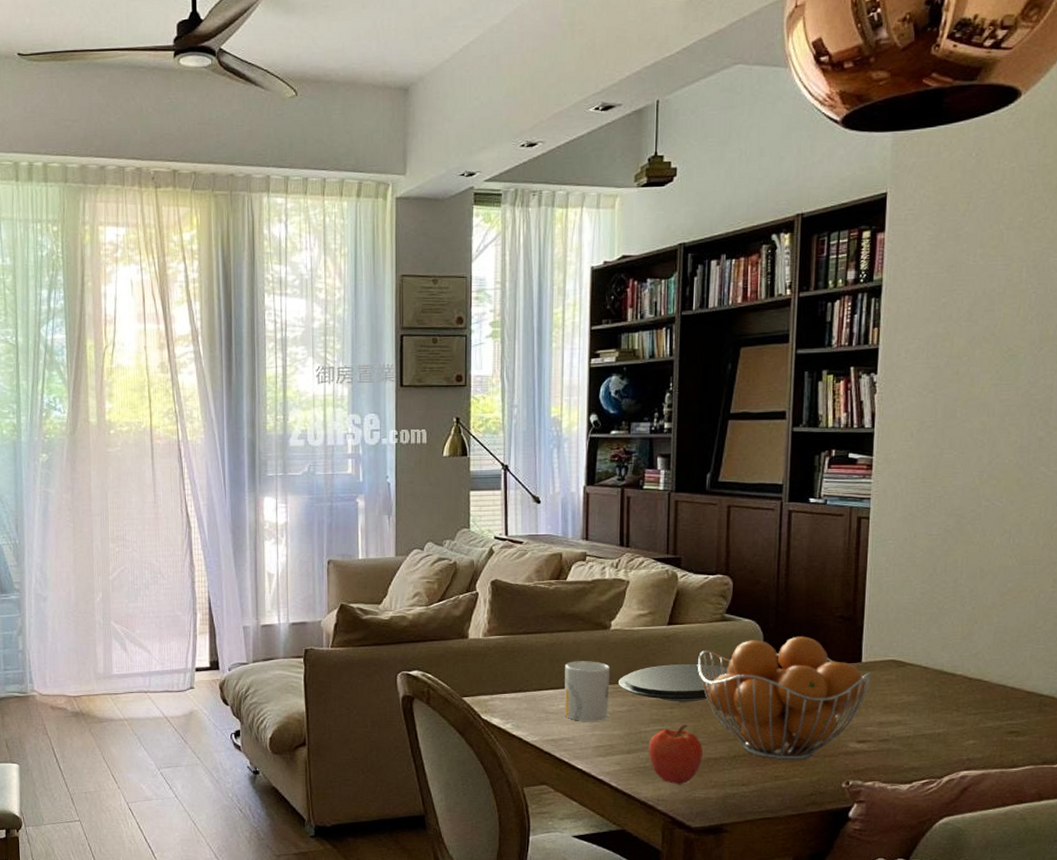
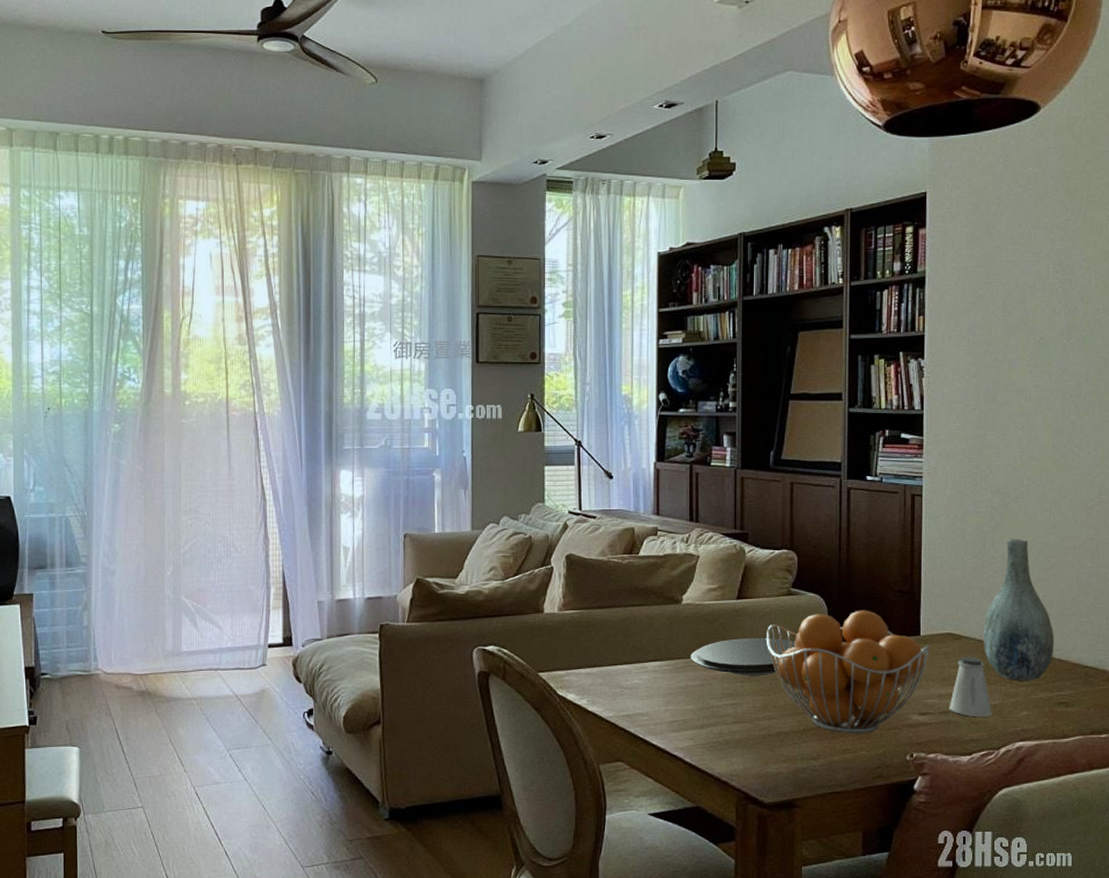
mug: present [564,661,611,721] -> none [639,635,683,696]
apple: present [648,724,703,785] -> none [721,698,773,760]
saltshaker: none [889,684,936,745] -> present [949,657,992,717]
vase: none [930,562,1008,709] -> present [984,538,1055,681]

